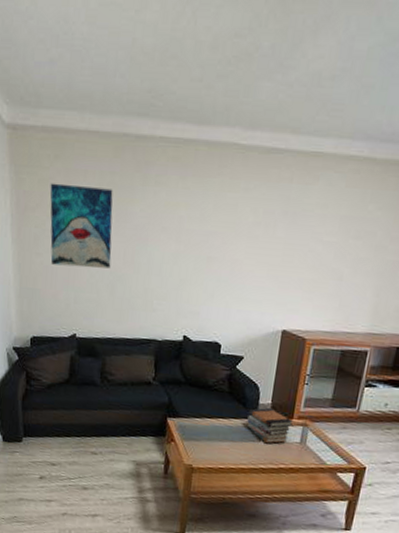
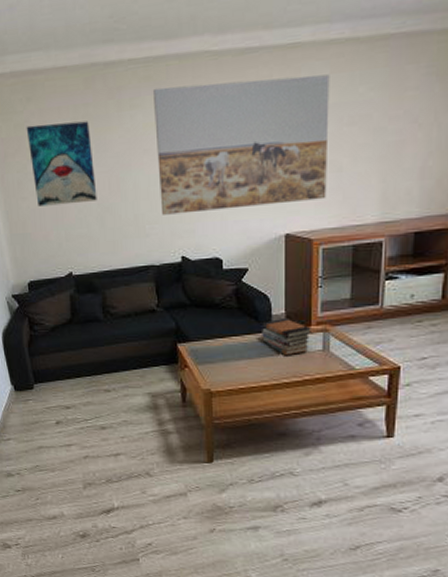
wall art: none [170,169,345,304] -> present [152,74,330,215]

